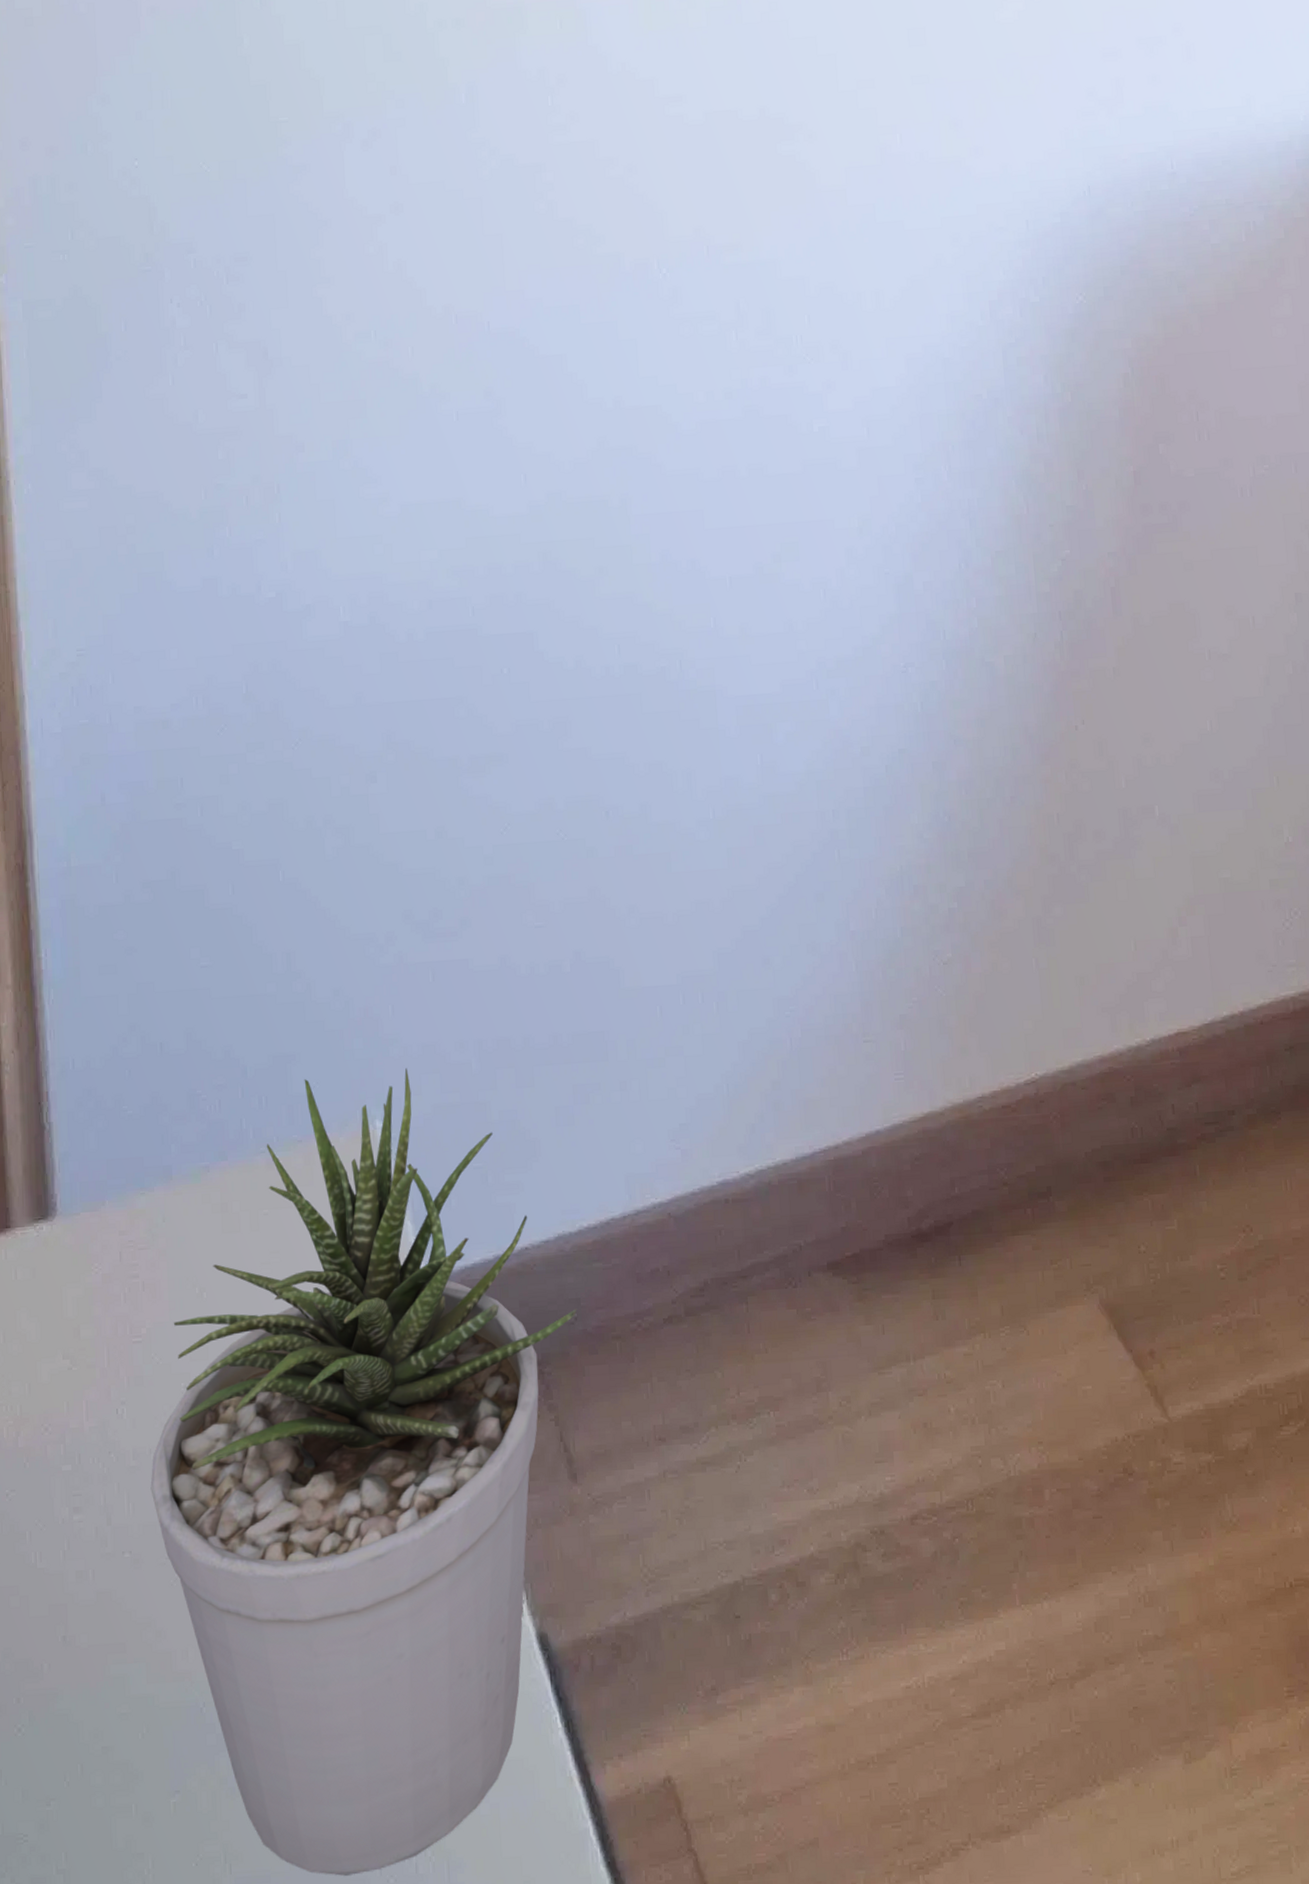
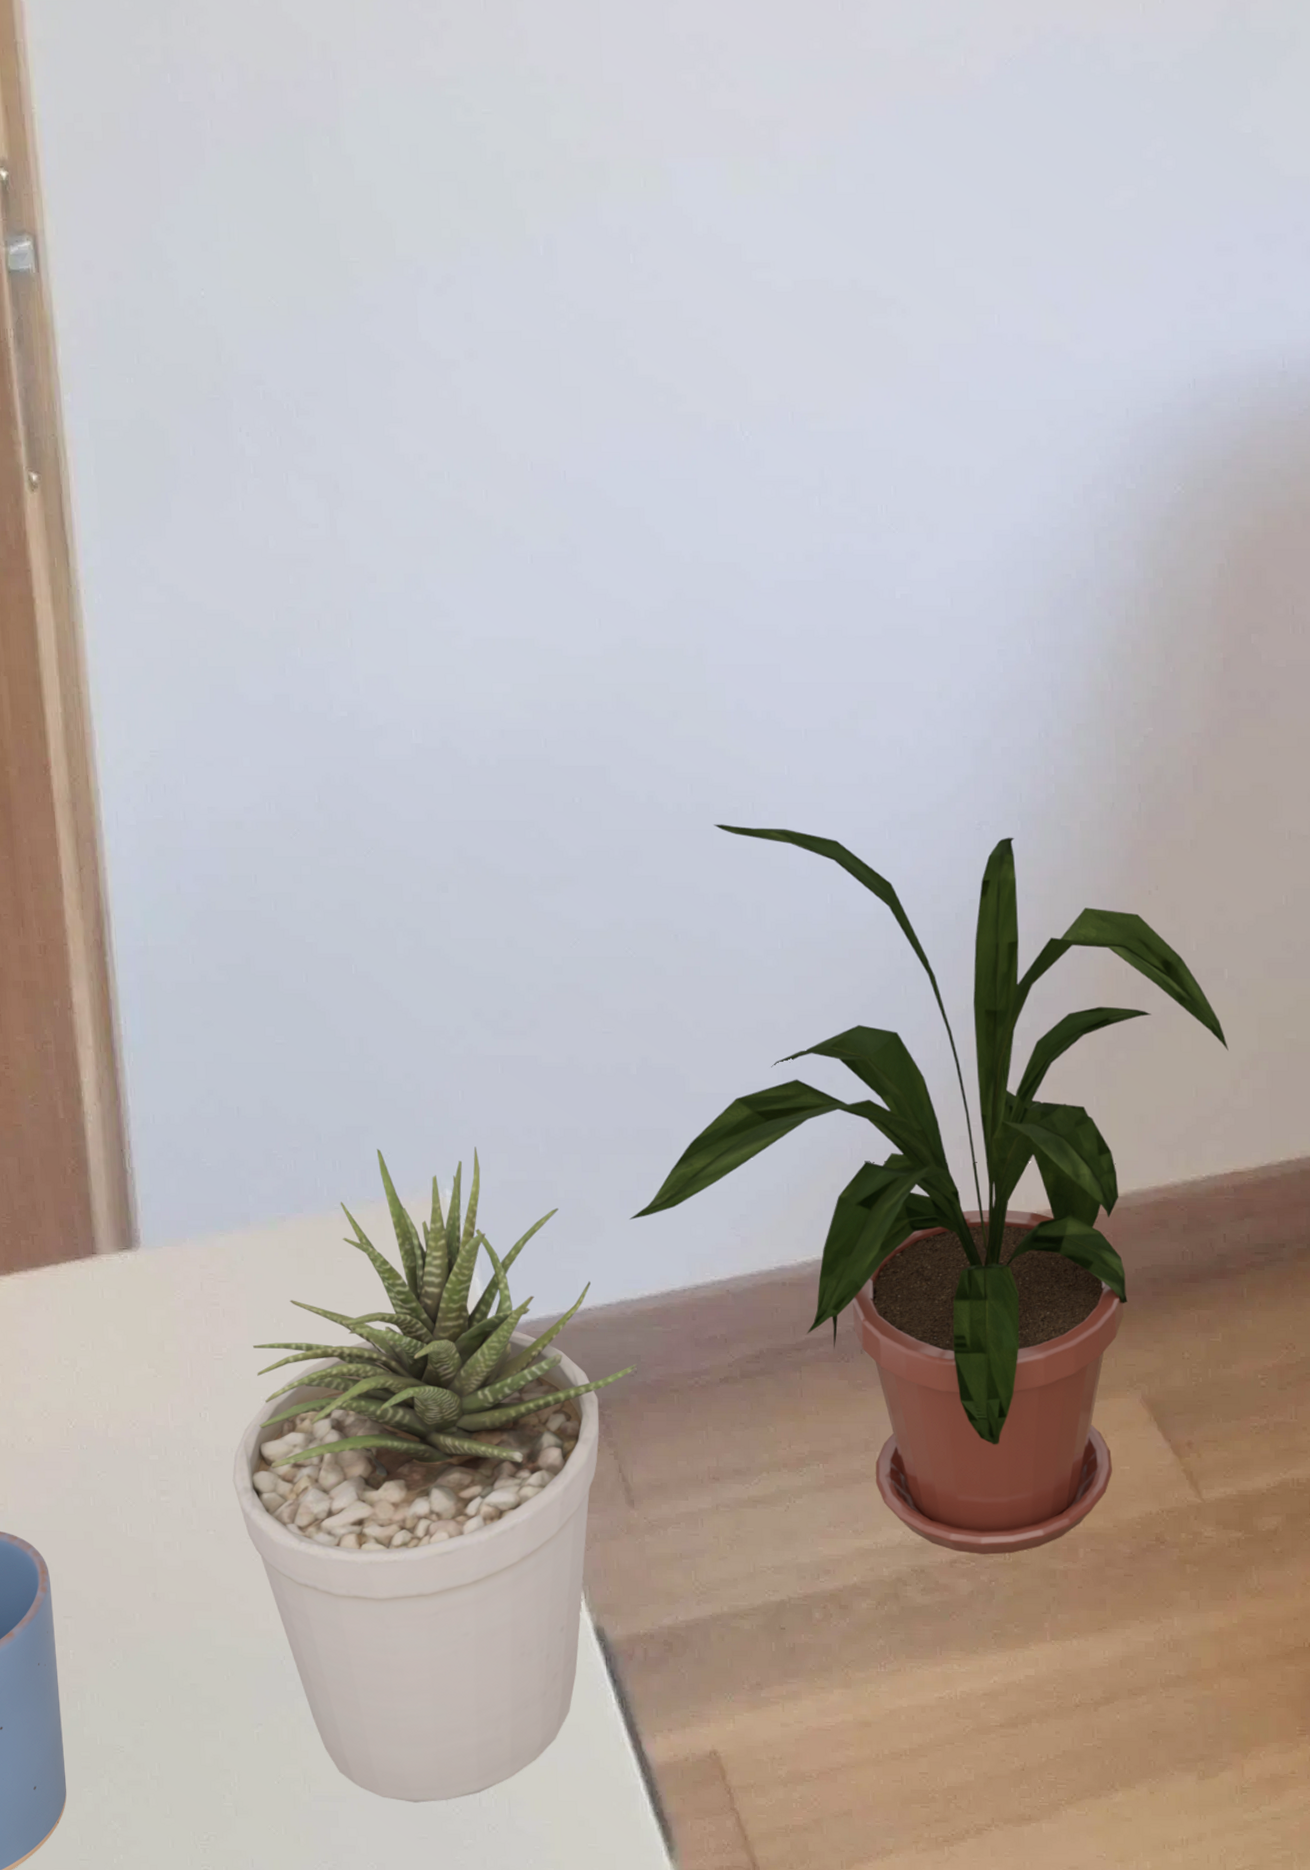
house plant: none [566,678,1164,1506] -> present [630,824,1229,1555]

